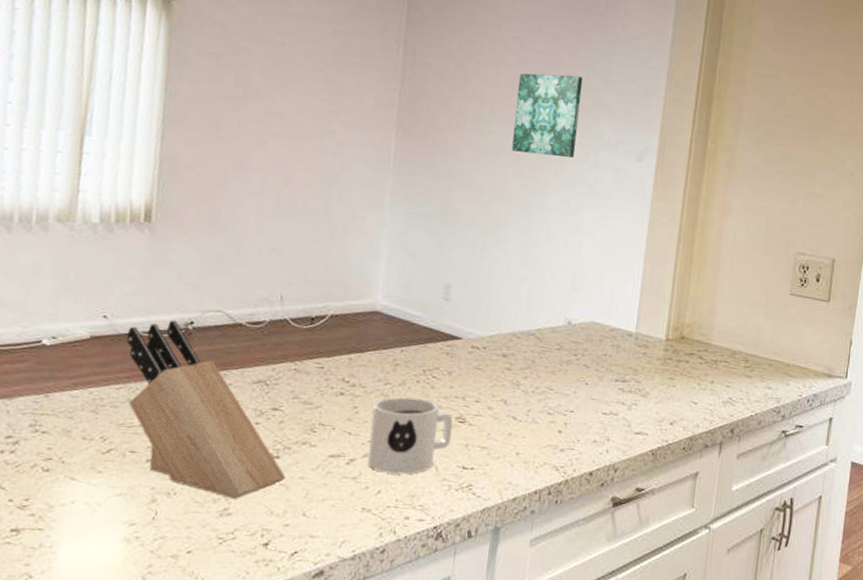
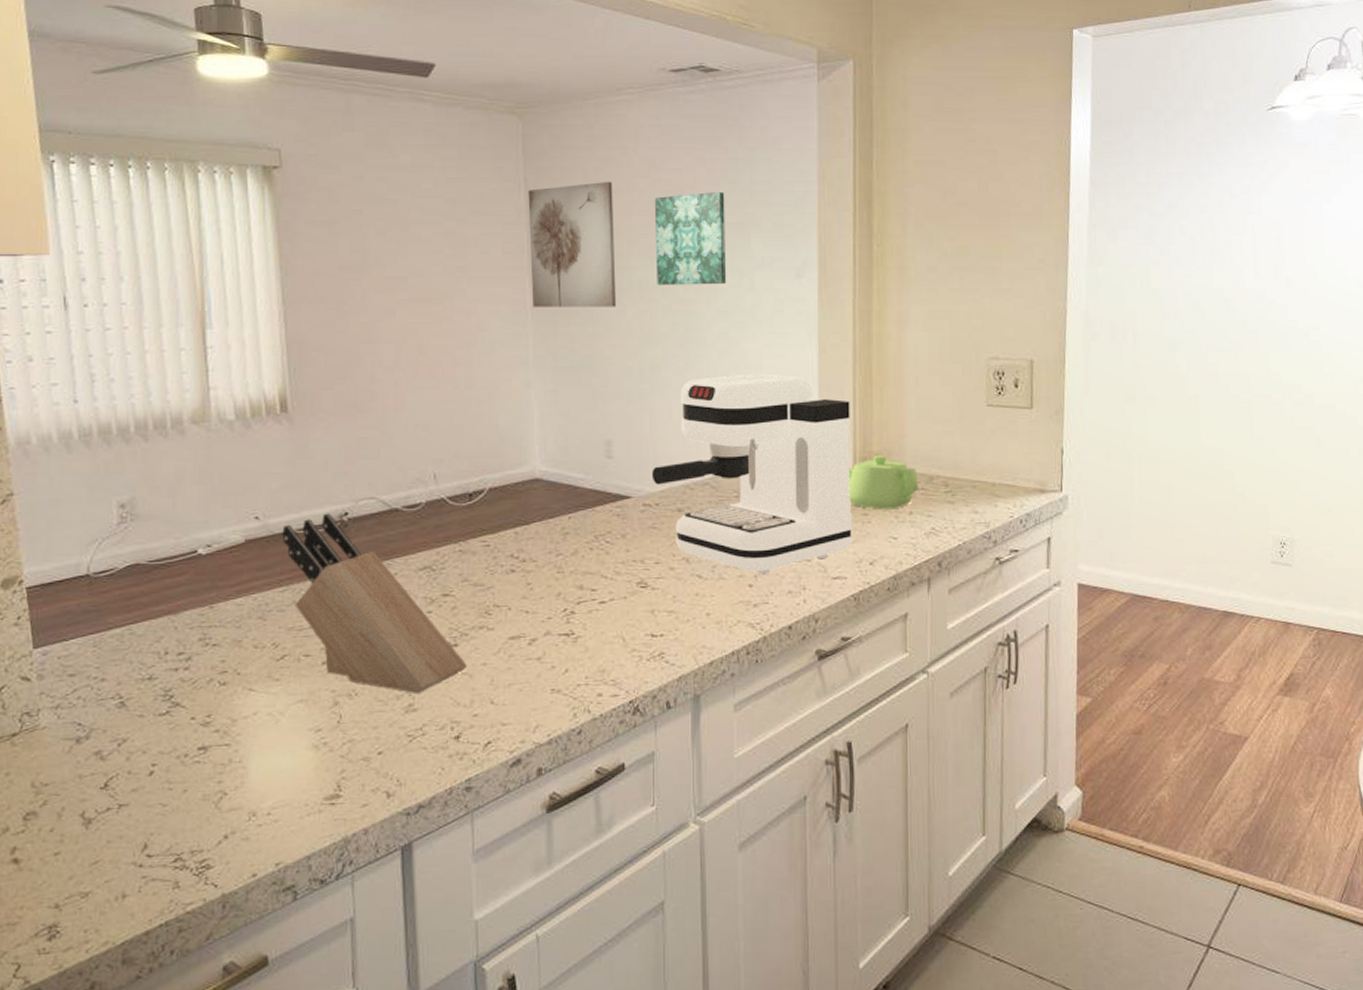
mug: present [367,397,453,475] -> none [547,567,635,650]
wall art: none [395,50,484,166] -> present [528,181,616,307]
coffee maker: none [483,239,670,423] -> present [651,373,852,575]
teapot: none [658,326,722,377] -> present [848,455,918,510]

